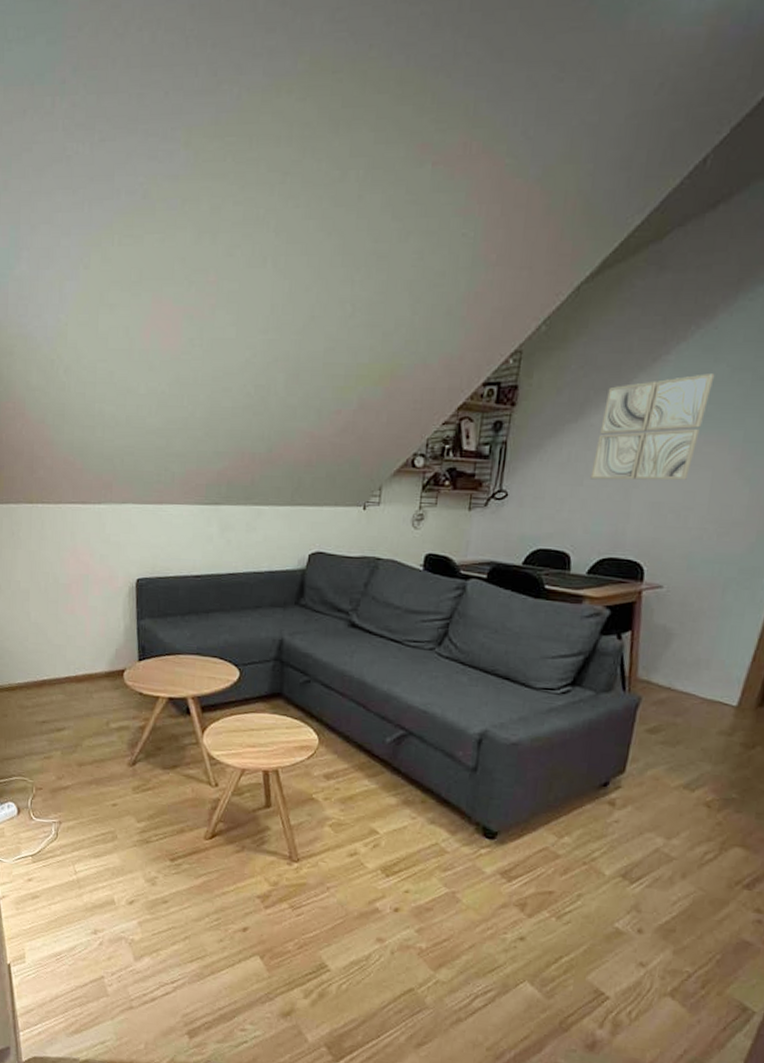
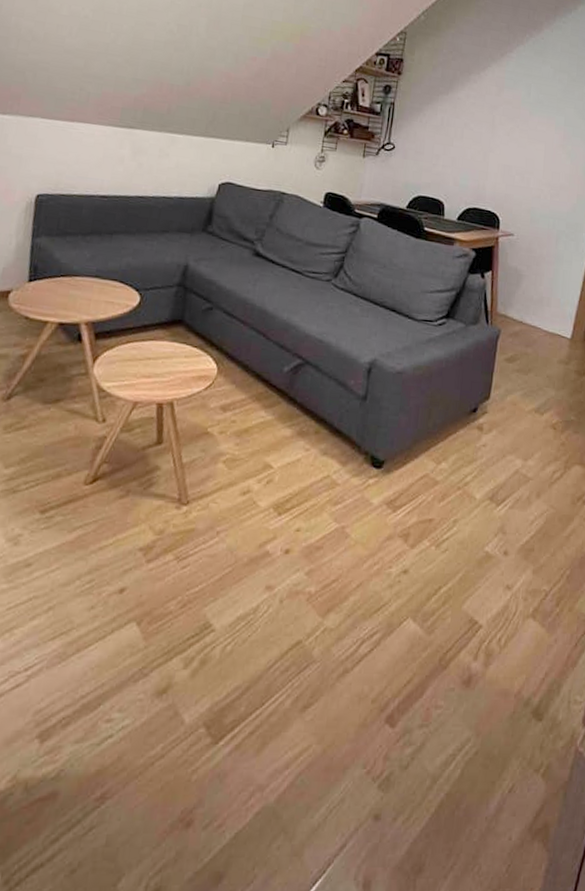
wall art: present [590,374,715,481] -> none [458,70,544,150]

